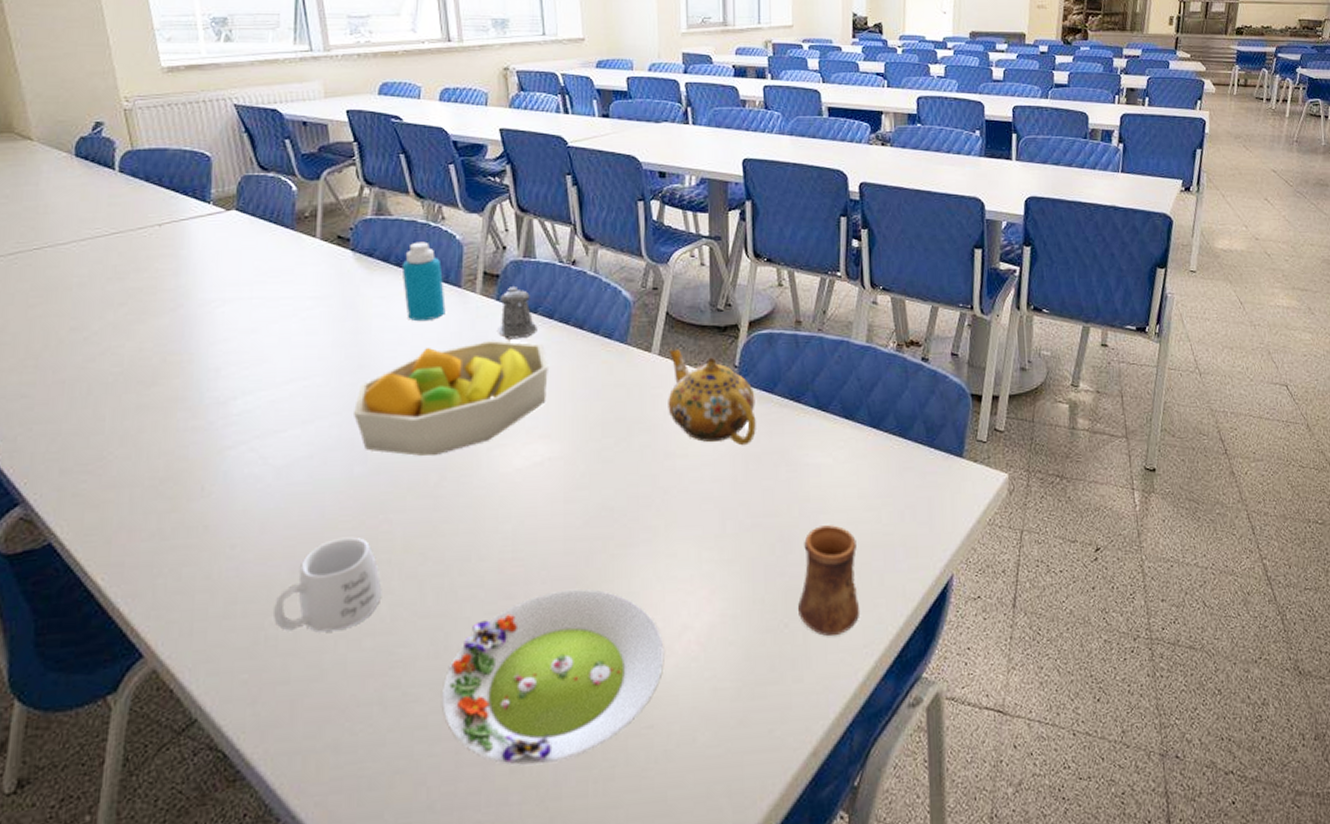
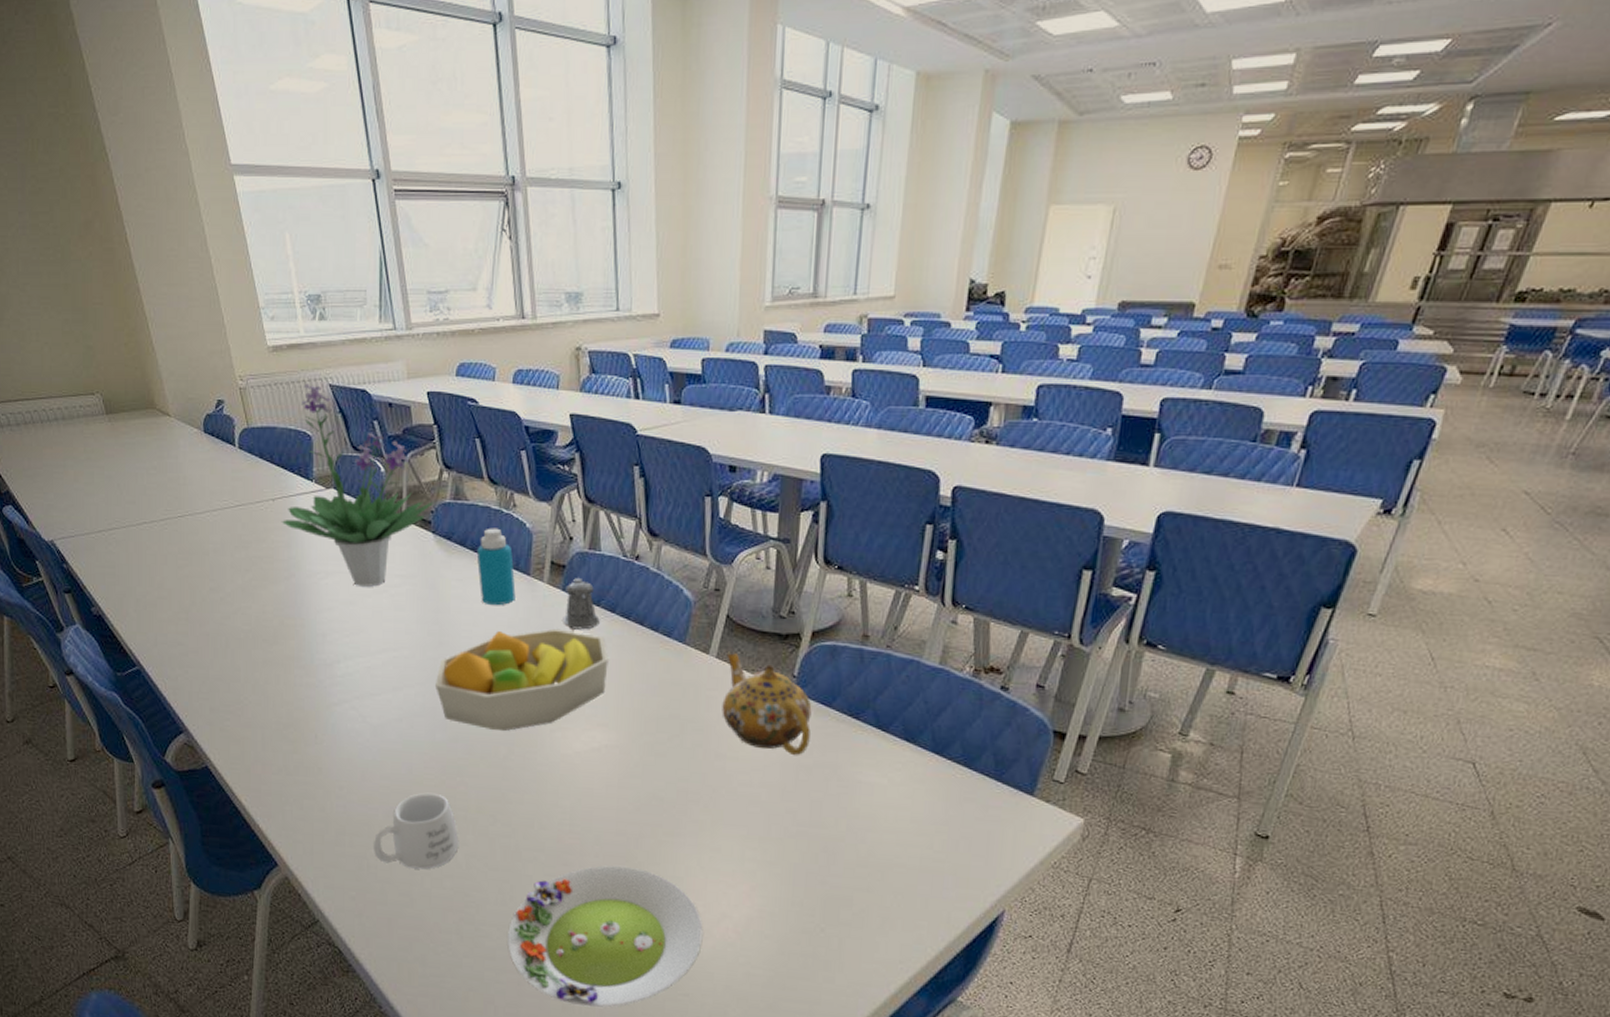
potted plant: none [168,103,353,312] -> present [281,383,433,587]
cup: present [798,525,860,636] -> none [836,843,904,947]

